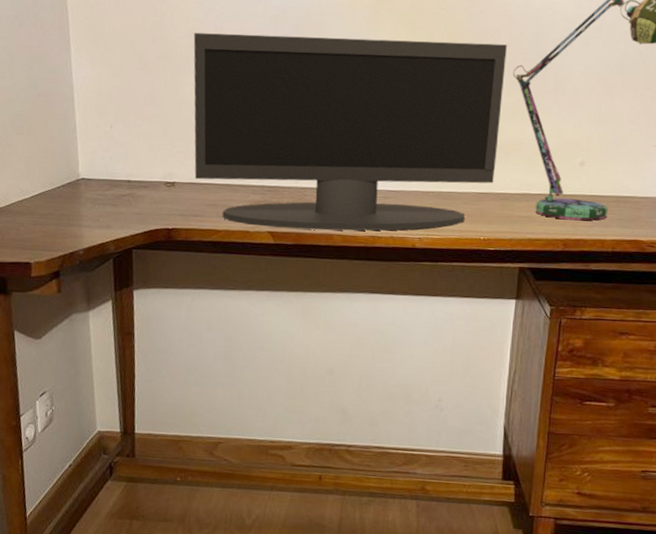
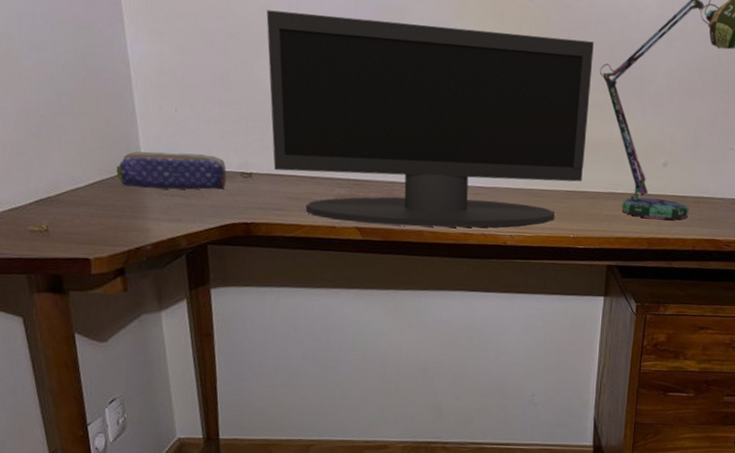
pencil case: none [57,165,153,199] -> present [116,151,227,190]

